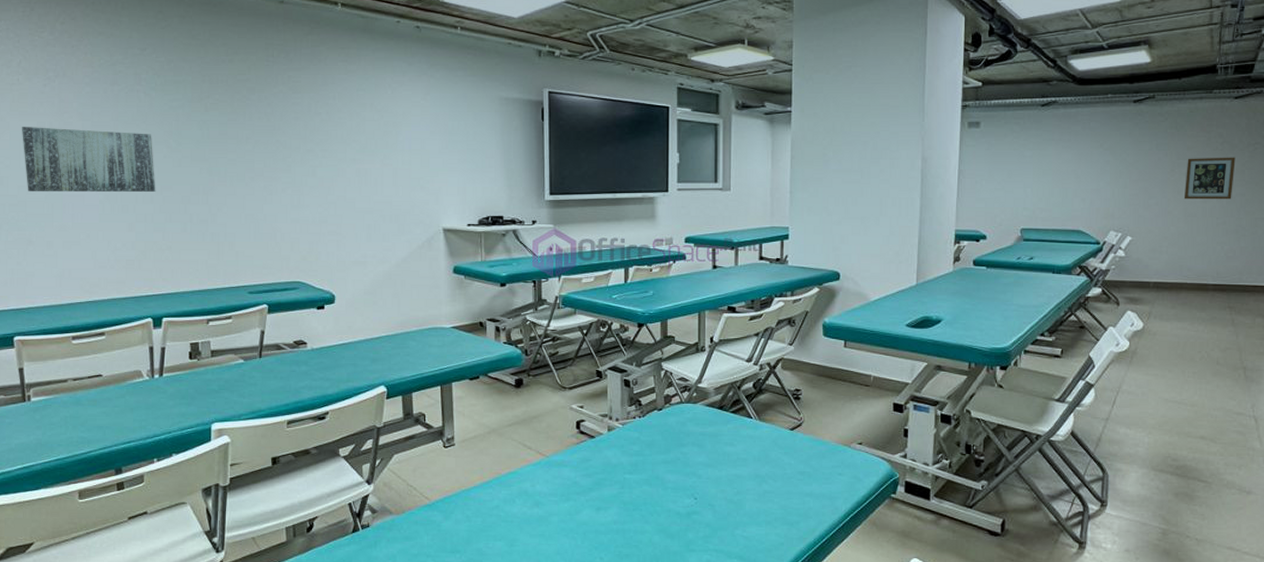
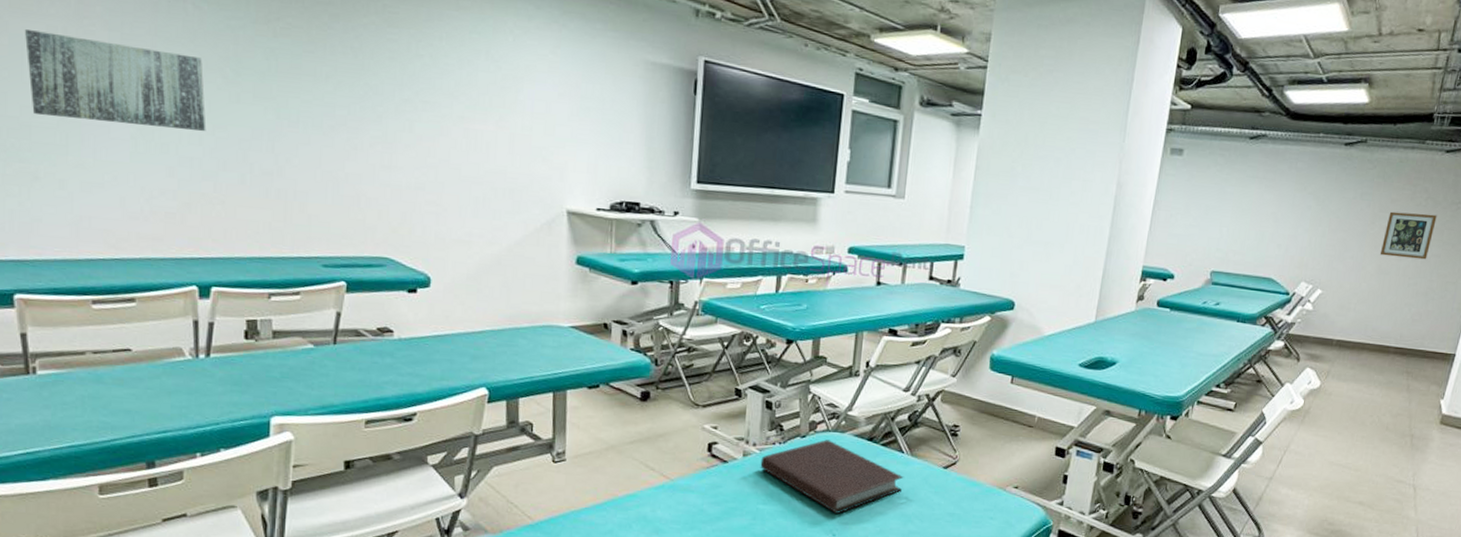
notebook: none [624,411,755,478] -> present [760,439,904,514]

